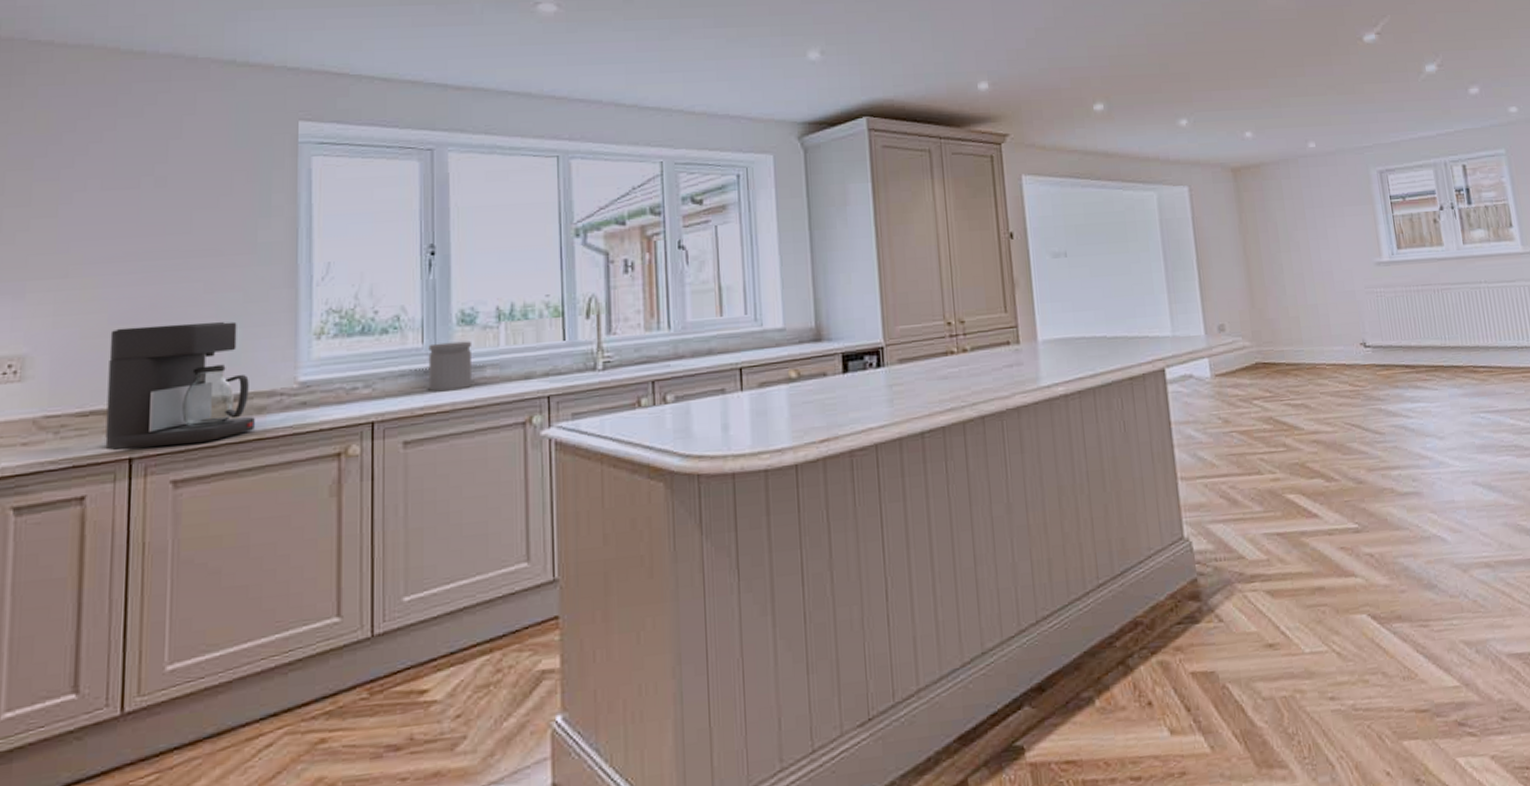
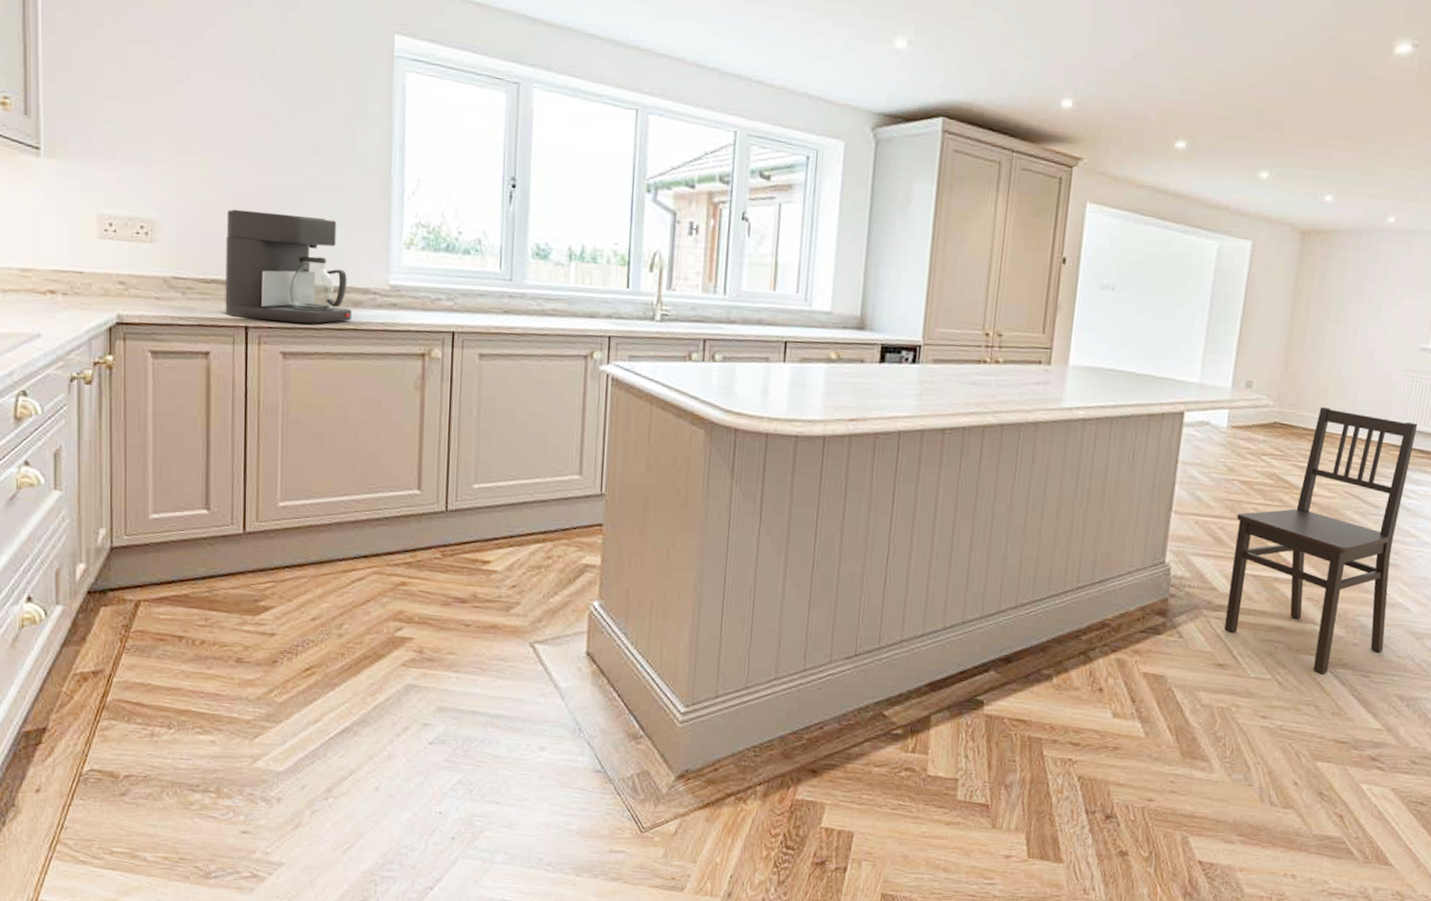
jar: present [428,341,473,393] -> none [503,270,545,317]
dining chair: none [1245,338,1434,634] -> present [1224,407,1418,674]

